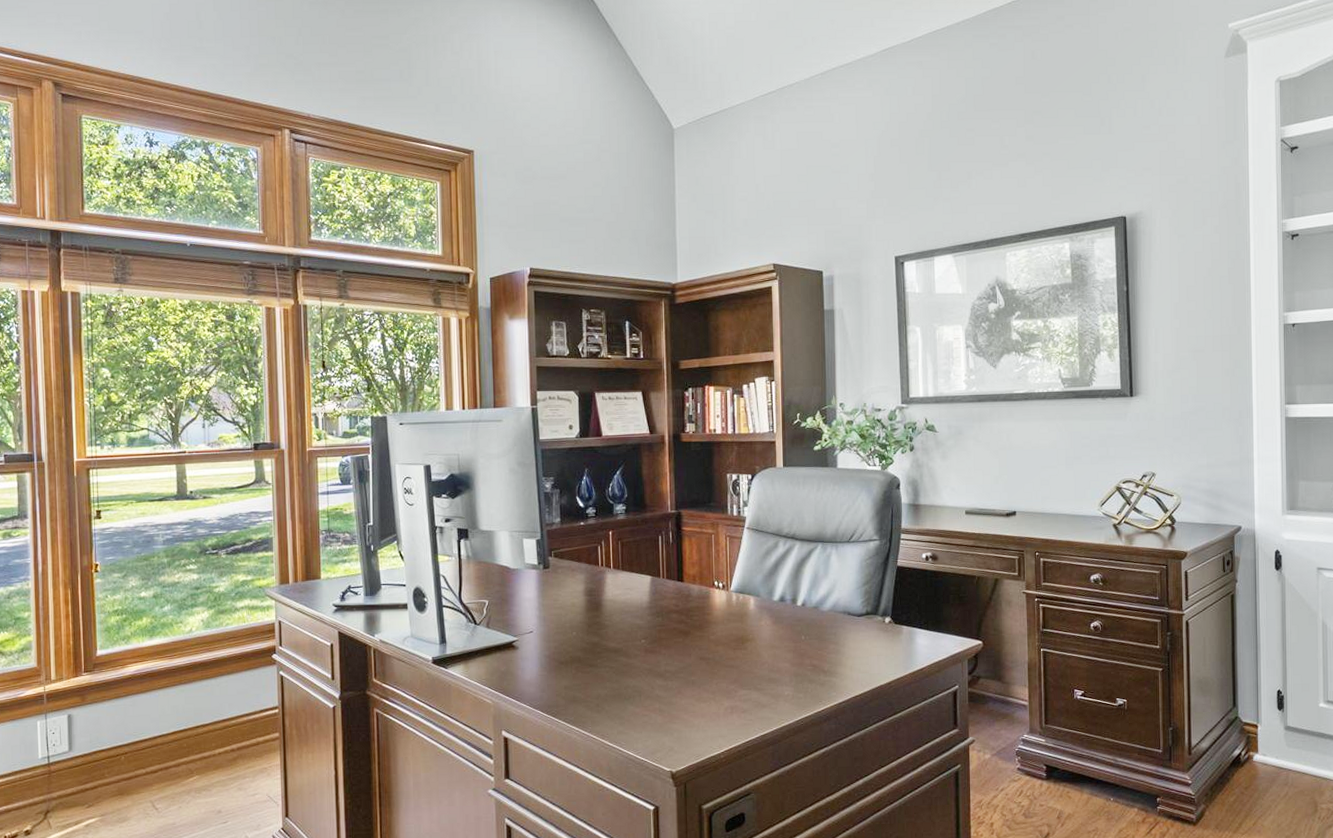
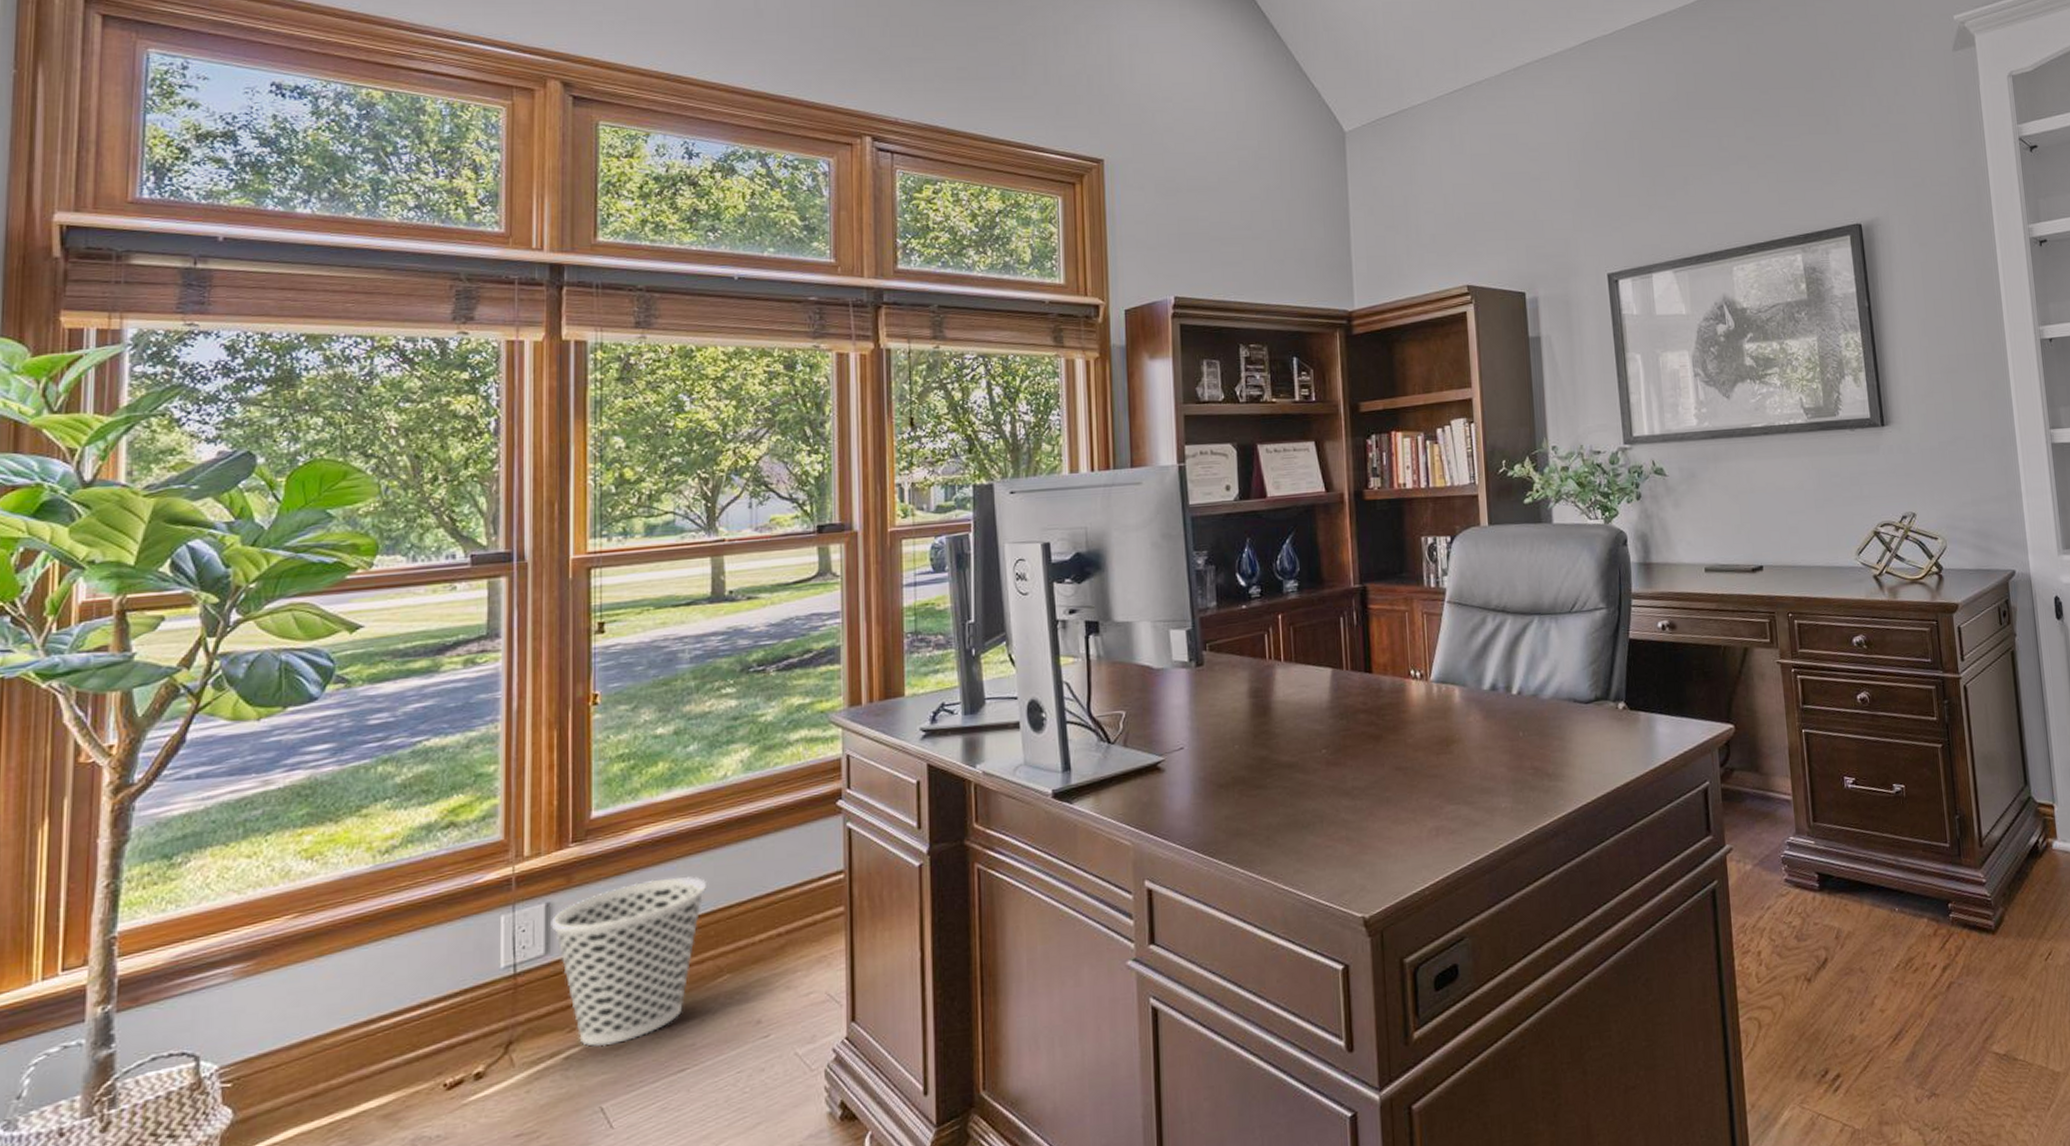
wastebasket: none [72,702,180,820] -> present [551,876,706,1047]

